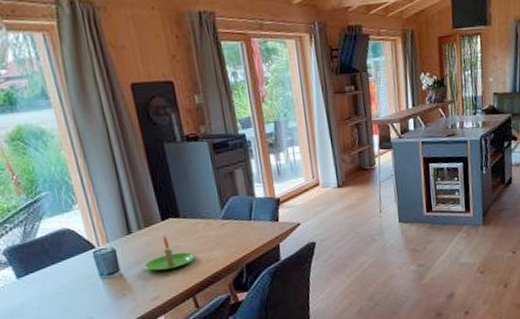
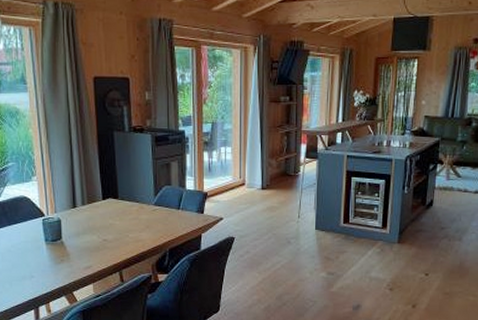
candle: present [144,235,196,271] -> none [82,212,127,244]

